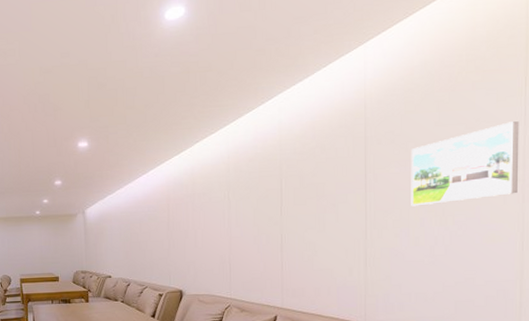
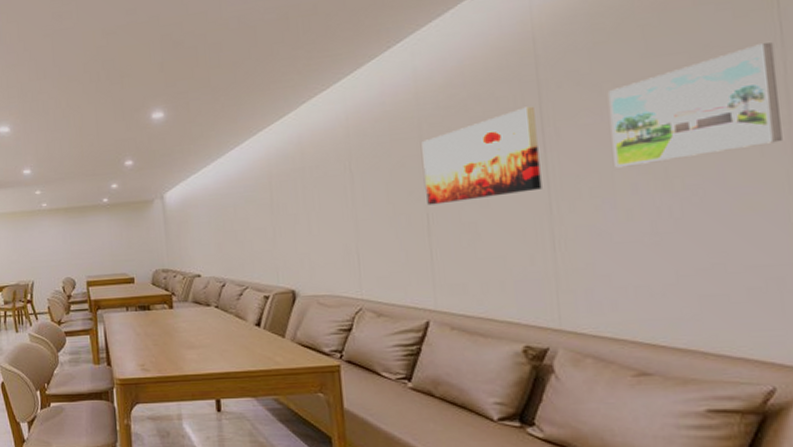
wall art: none [281,157,362,228] -> present [421,106,542,206]

